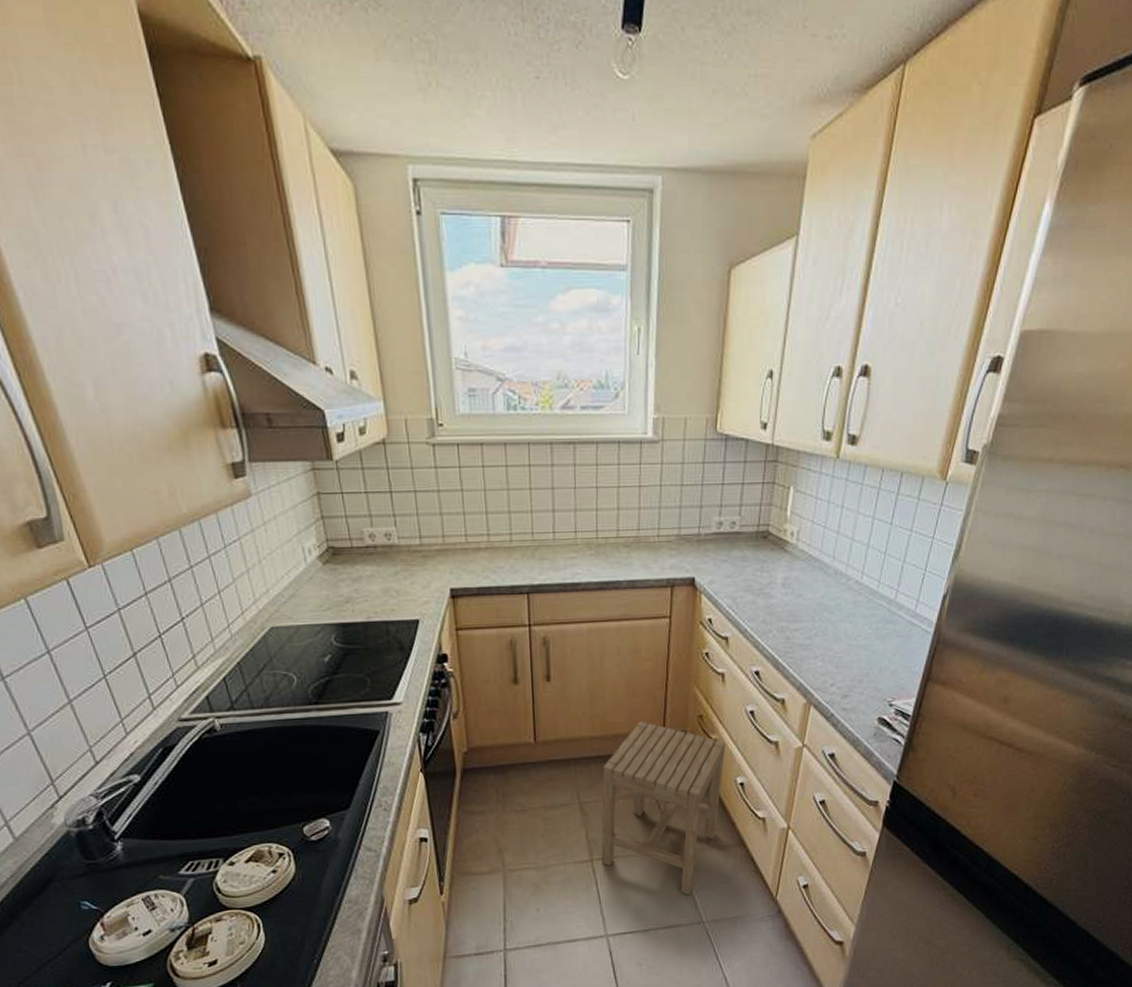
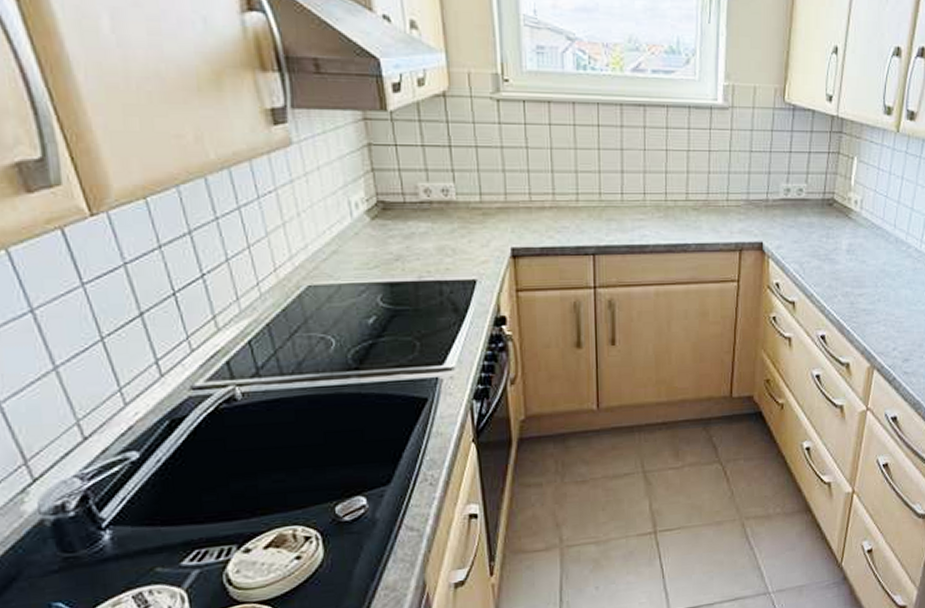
stool: present [601,721,726,896] -> none [665,386,792,565]

